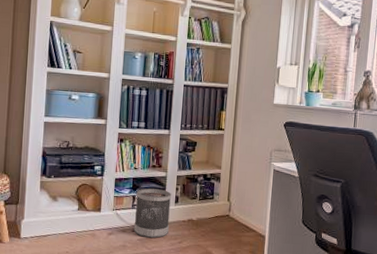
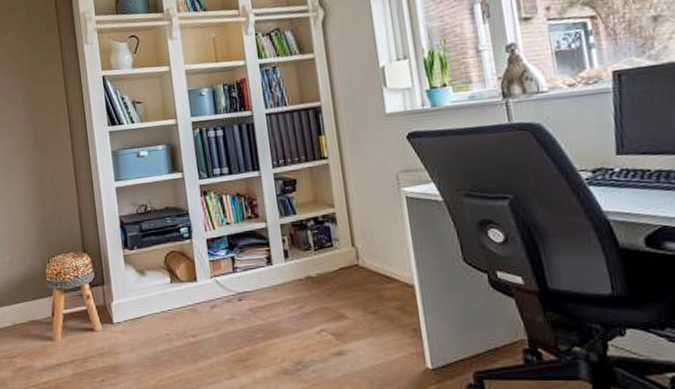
wastebasket: present [133,188,172,238] -> none [234,244,285,306]

